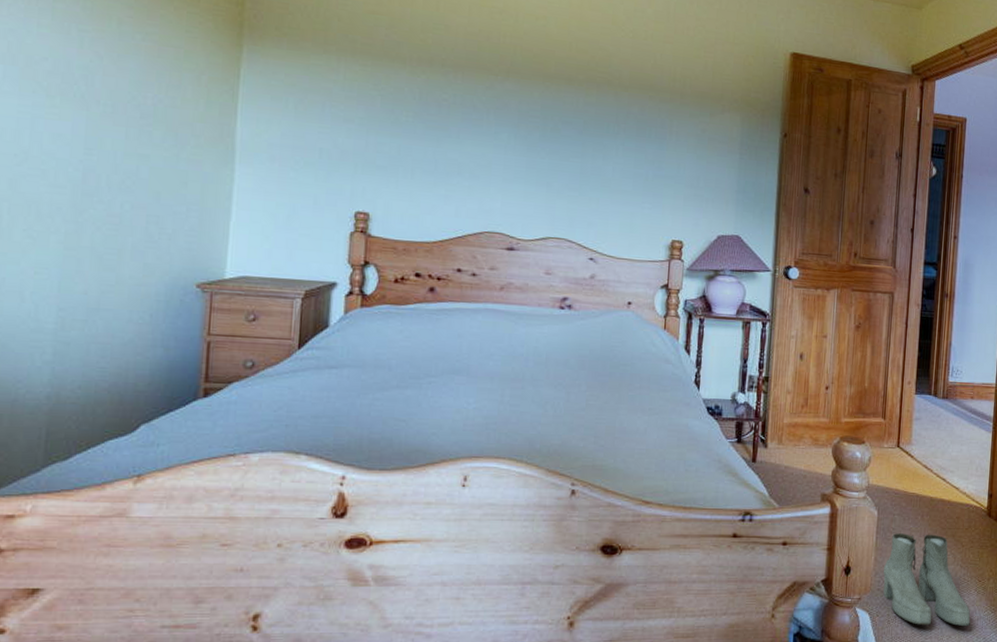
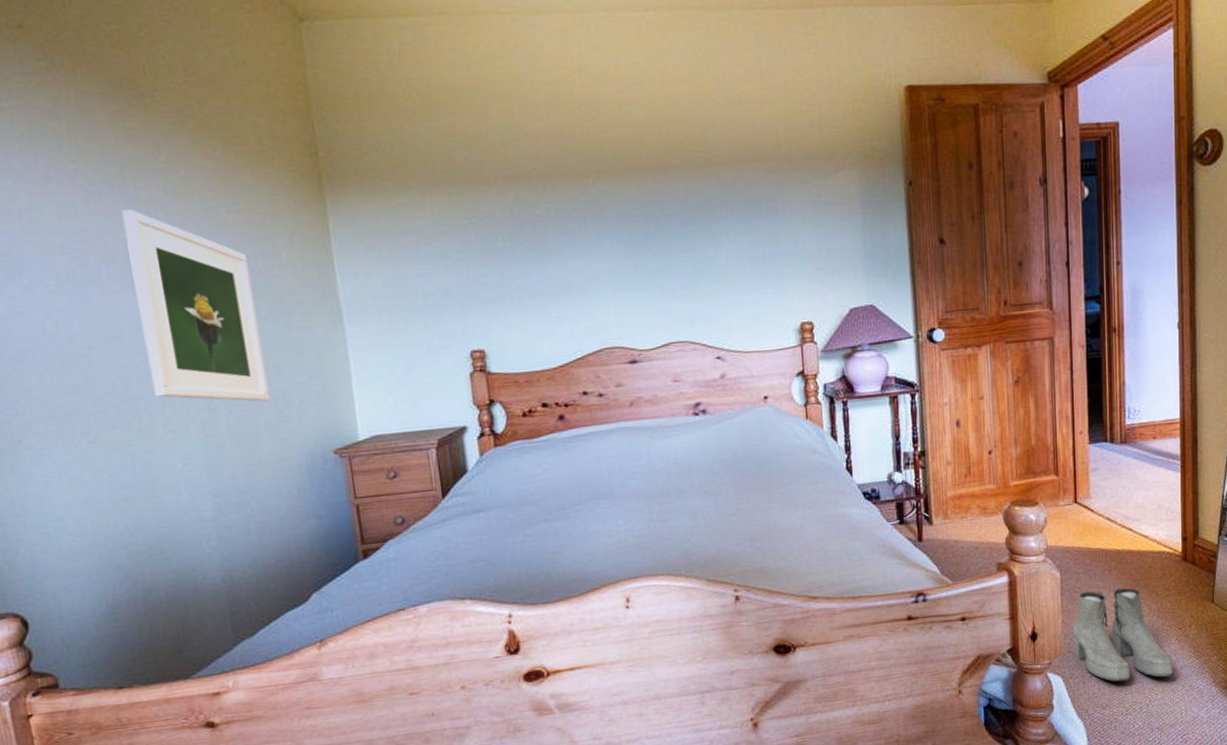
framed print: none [22,17,152,224] -> present [121,209,270,402]

